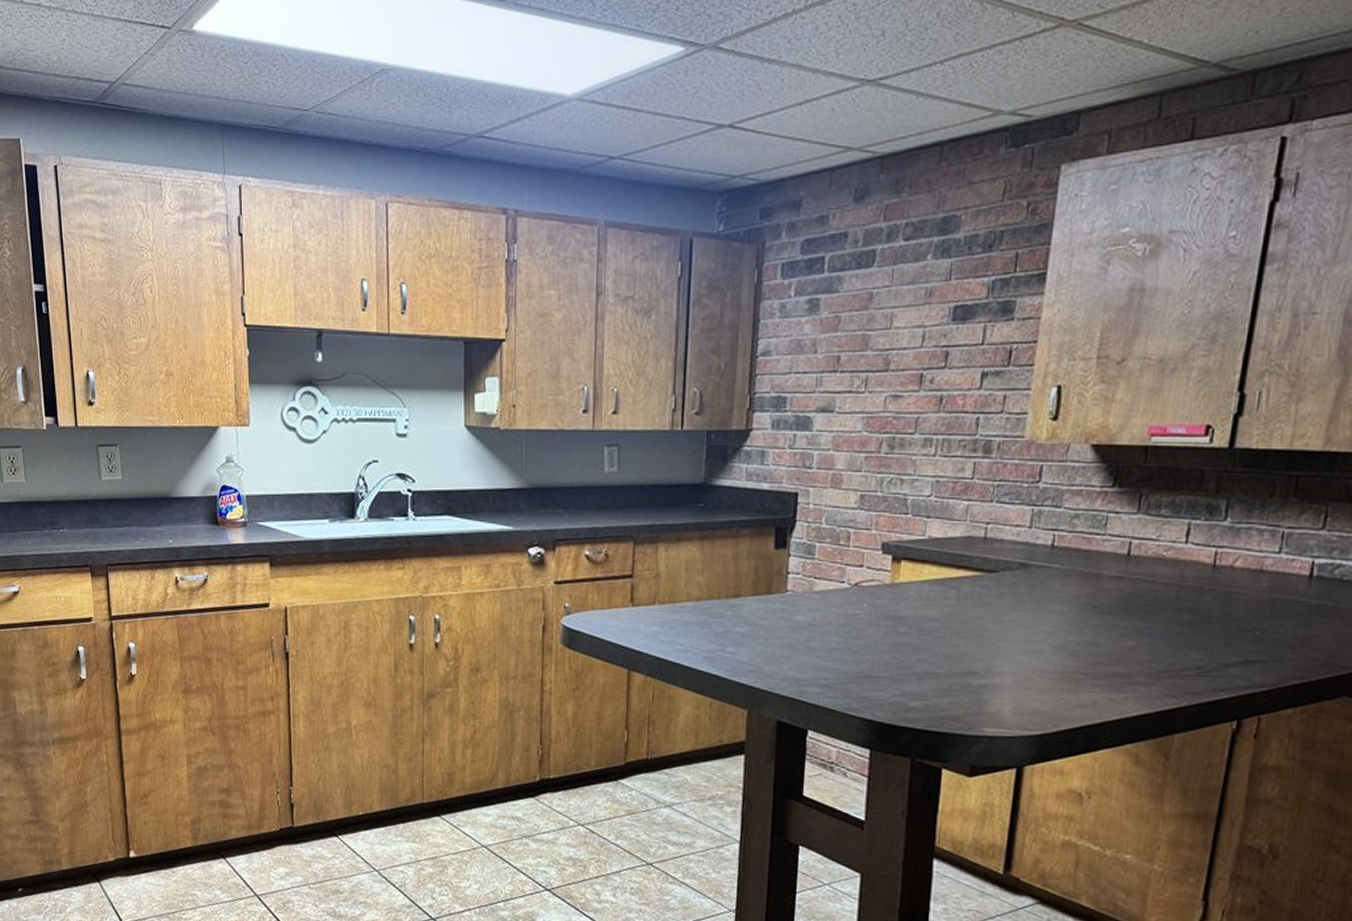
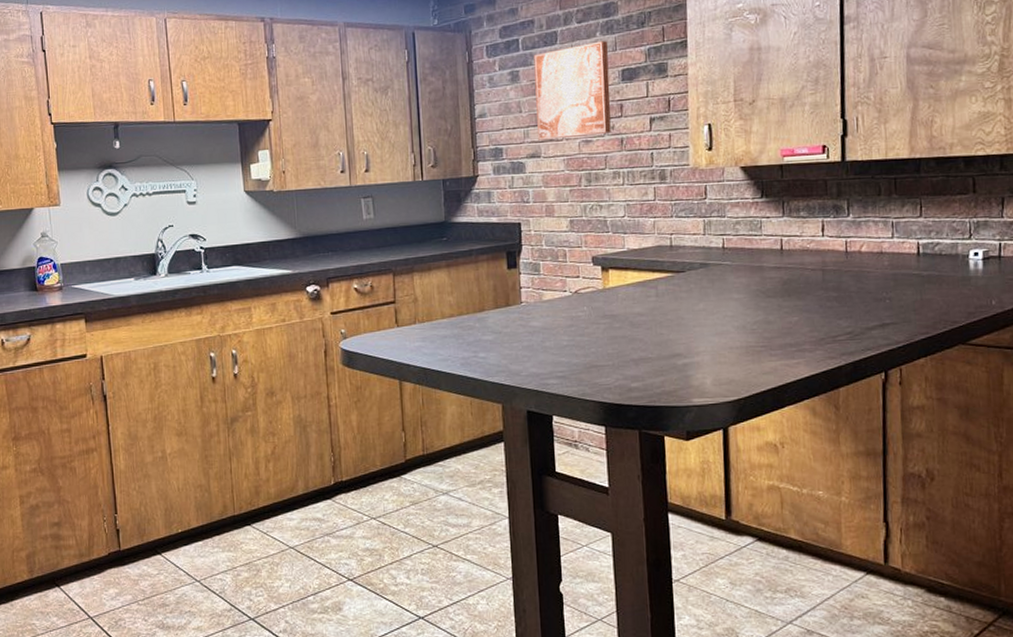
wall art: none [832,266,941,391] -> present [533,41,611,140]

